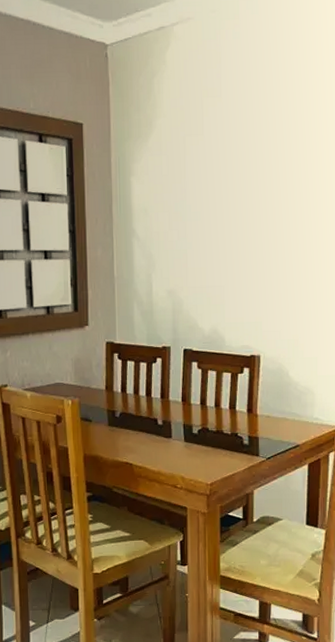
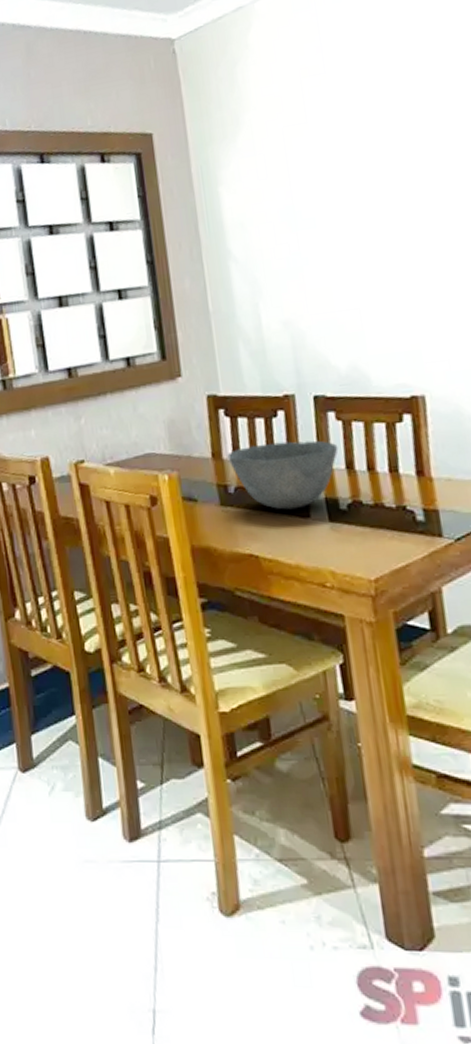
bowl: none [117,381,197,432] -> present [227,440,339,510]

